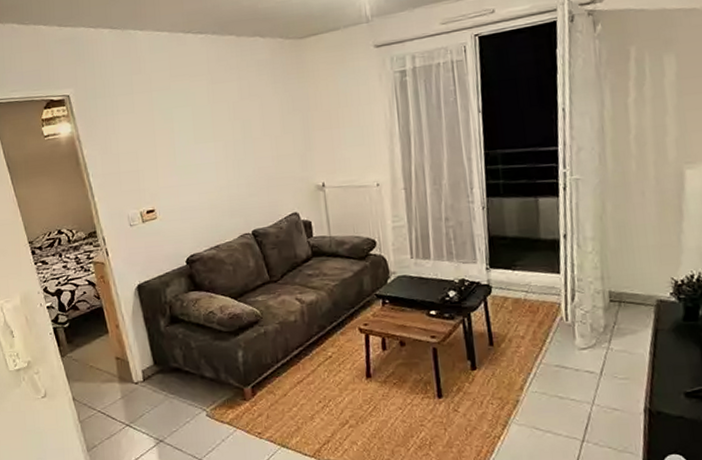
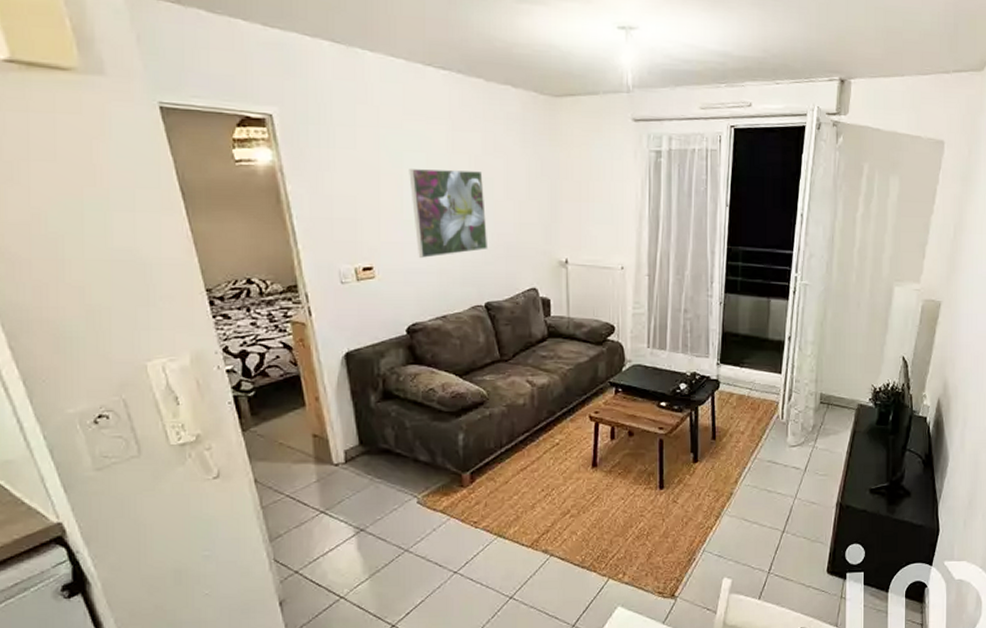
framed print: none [178,115,251,197] -> present [409,168,489,258]

